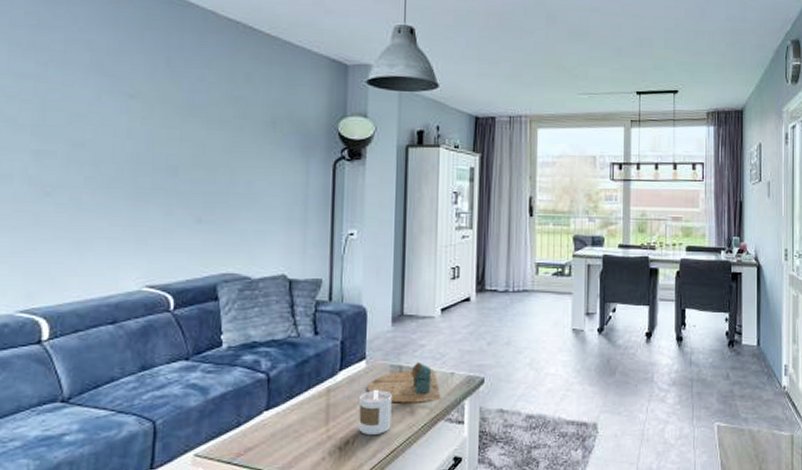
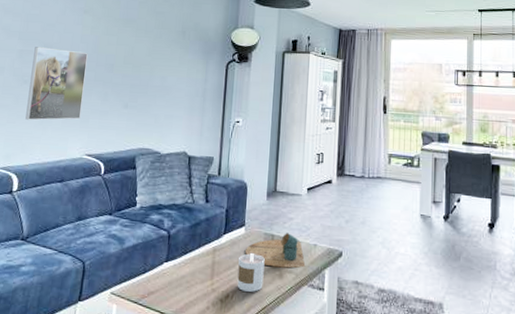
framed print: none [52,145,139,245] -> present [25,47,88,120]

